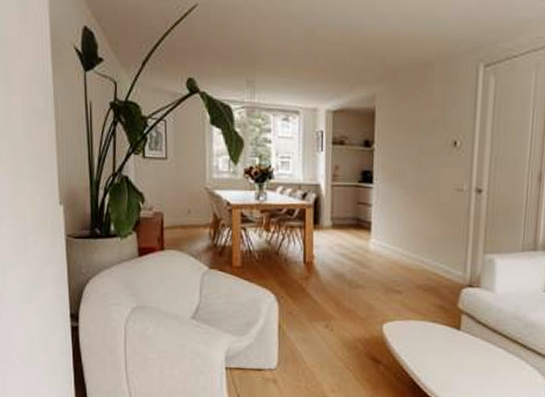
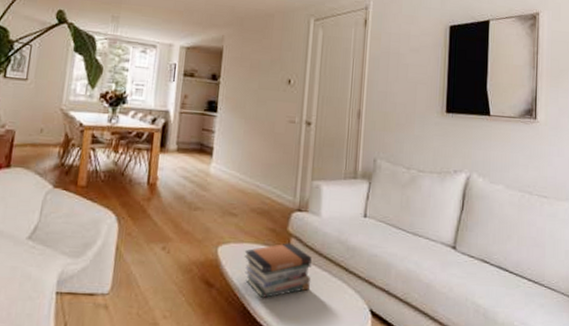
book stack: none [411,319,485,375] -> present [244,243,312,299]

